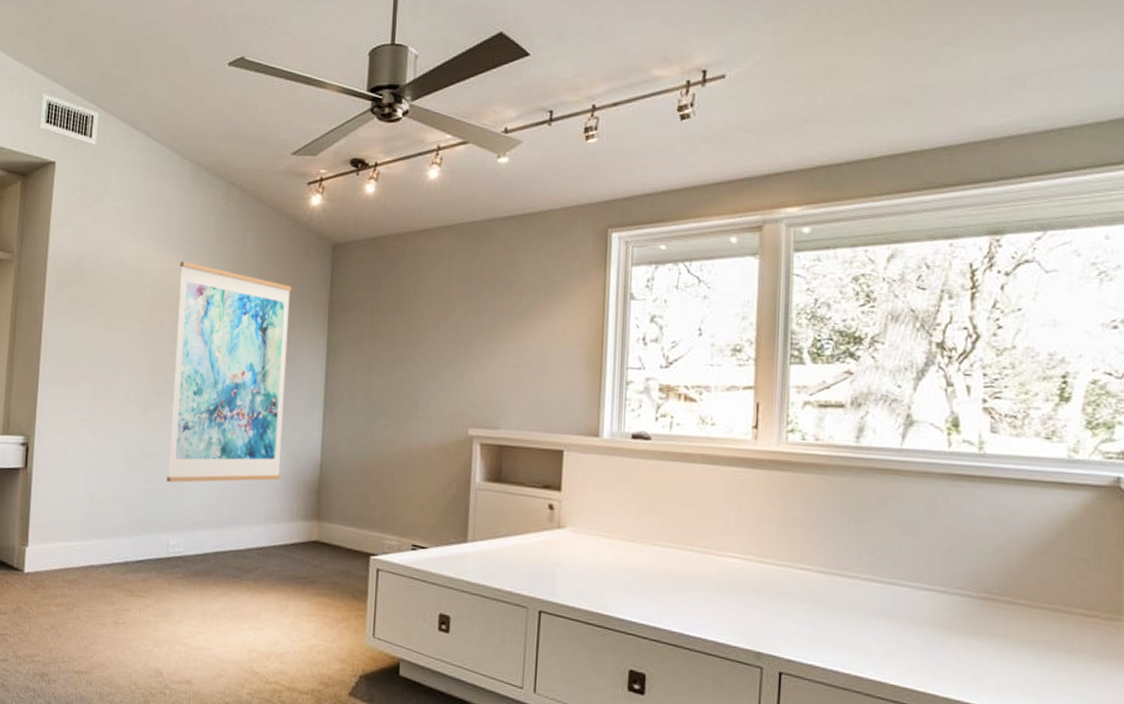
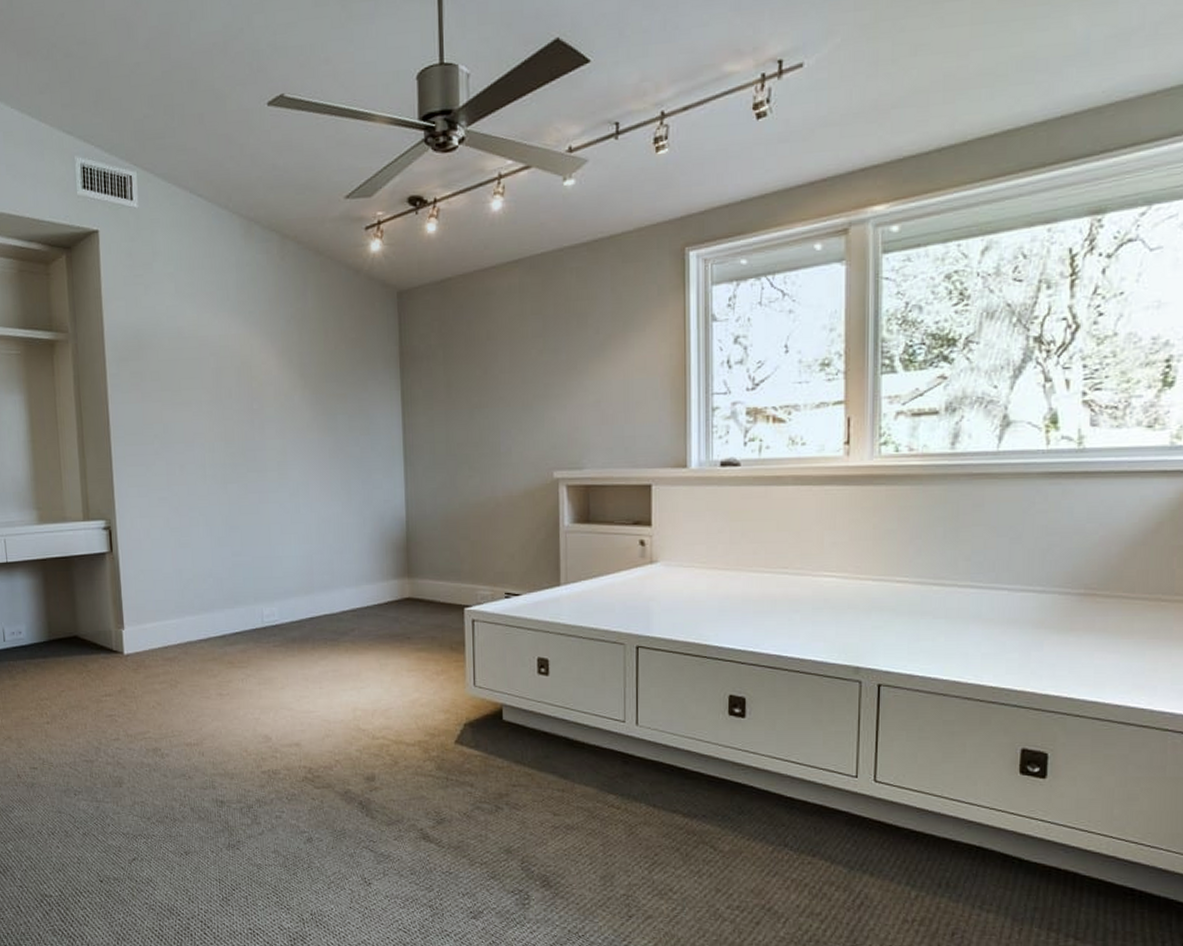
wall art: present [167,261,292,483] -> none [241,324,368,554]

